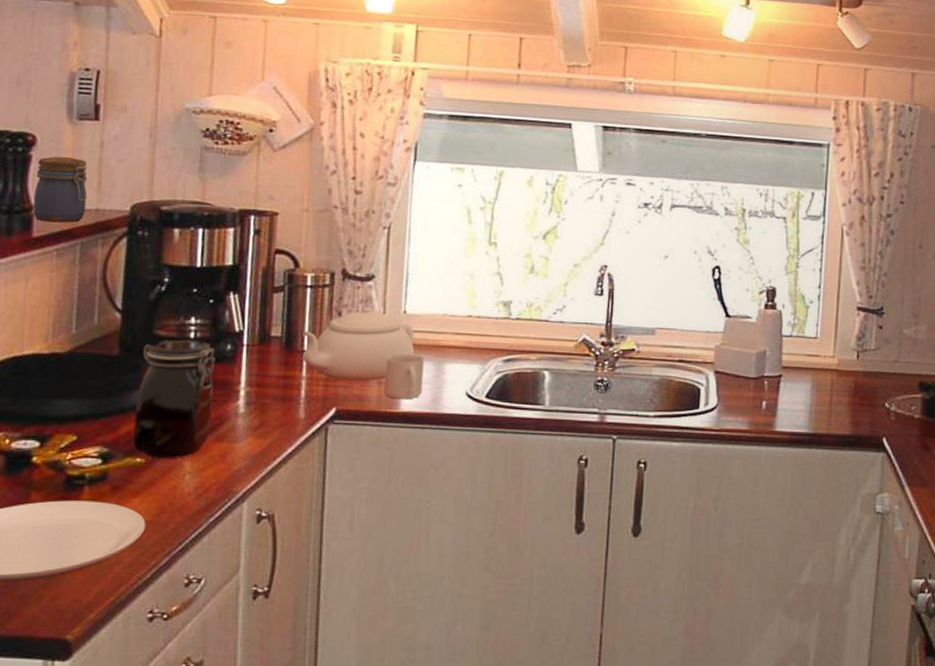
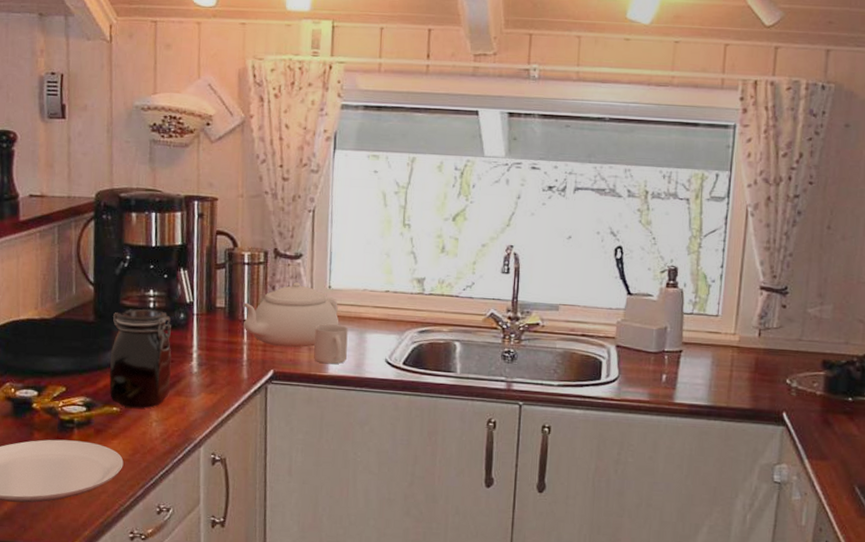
jar: present [32,156,88,223] -> none [18,150,61,208]

